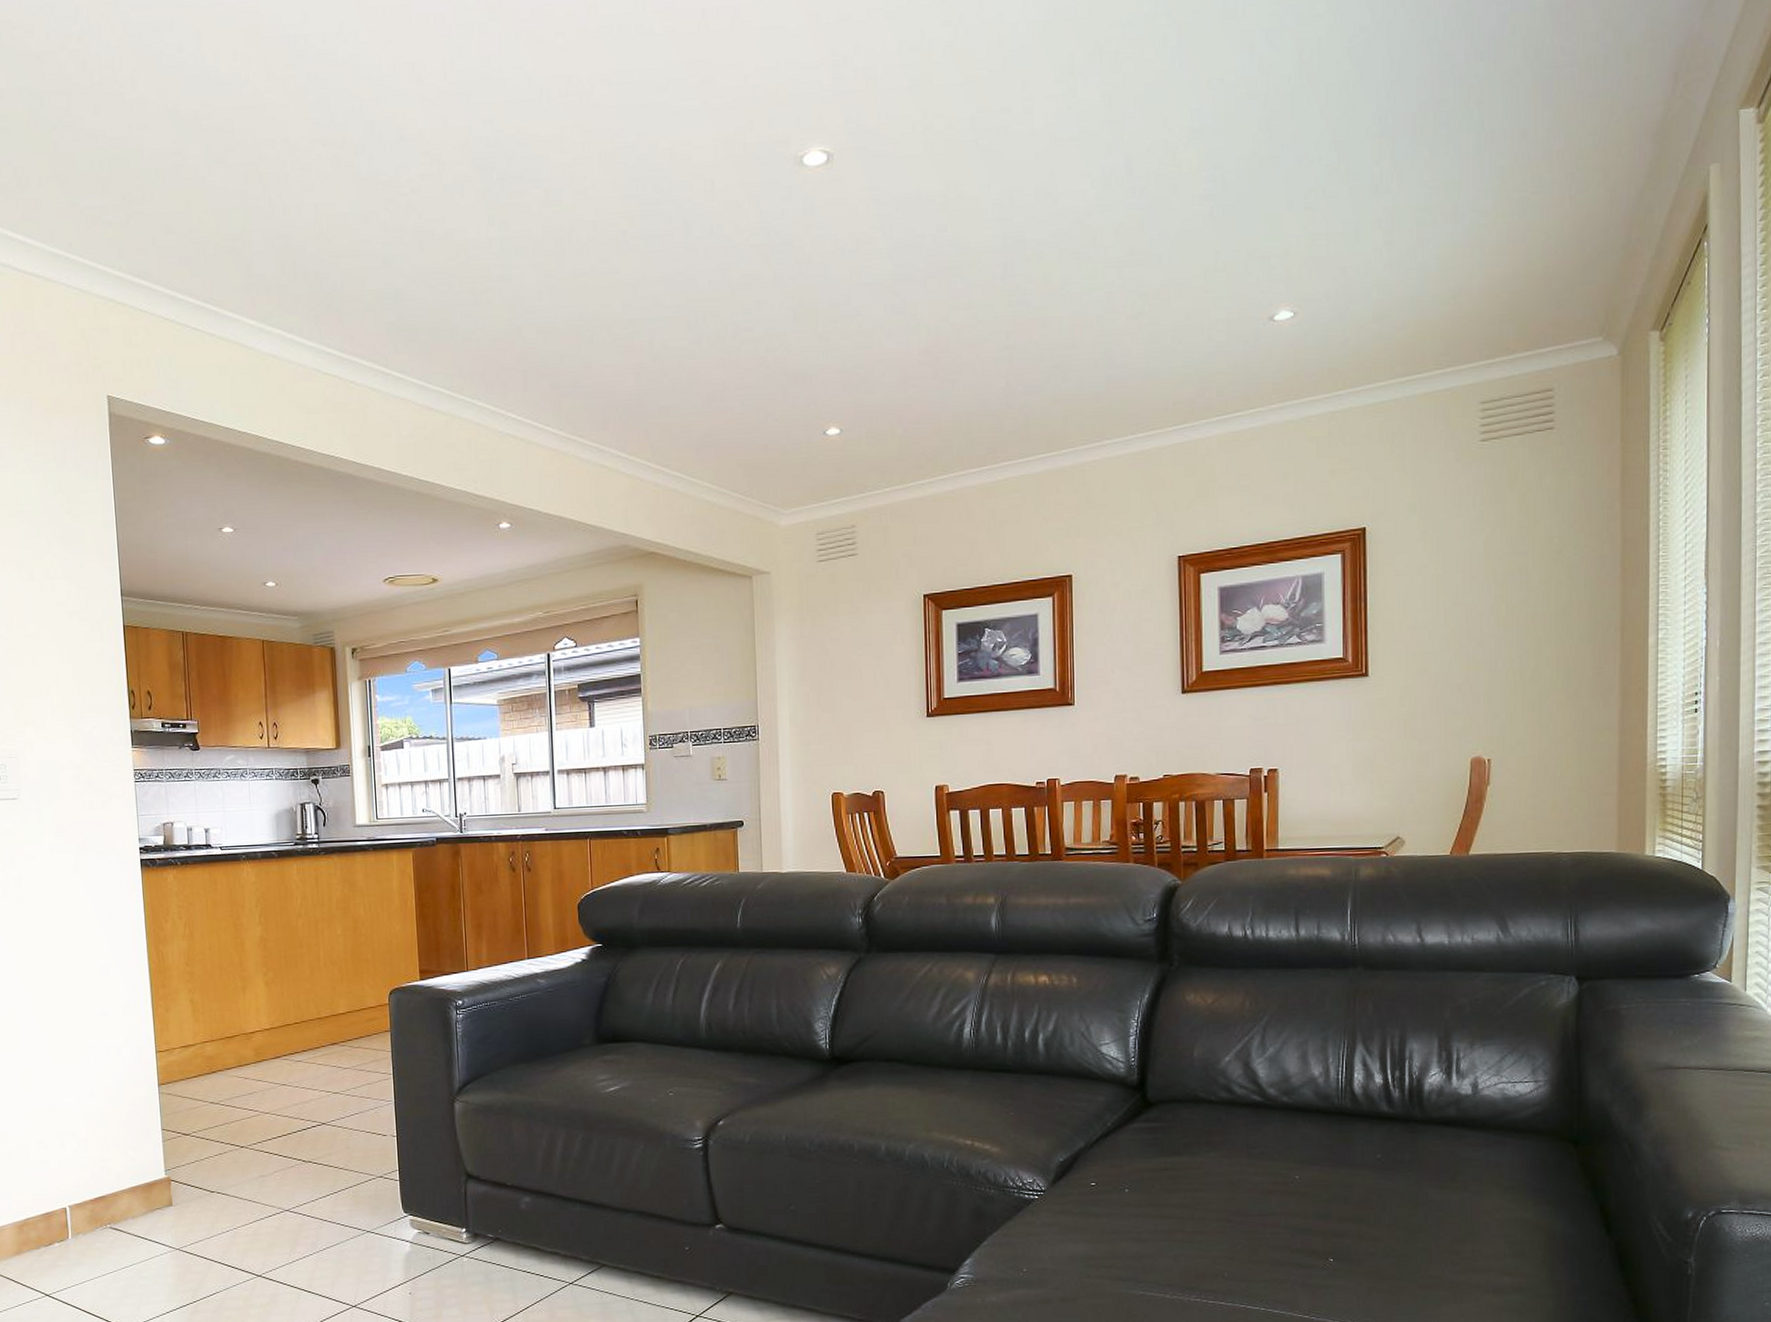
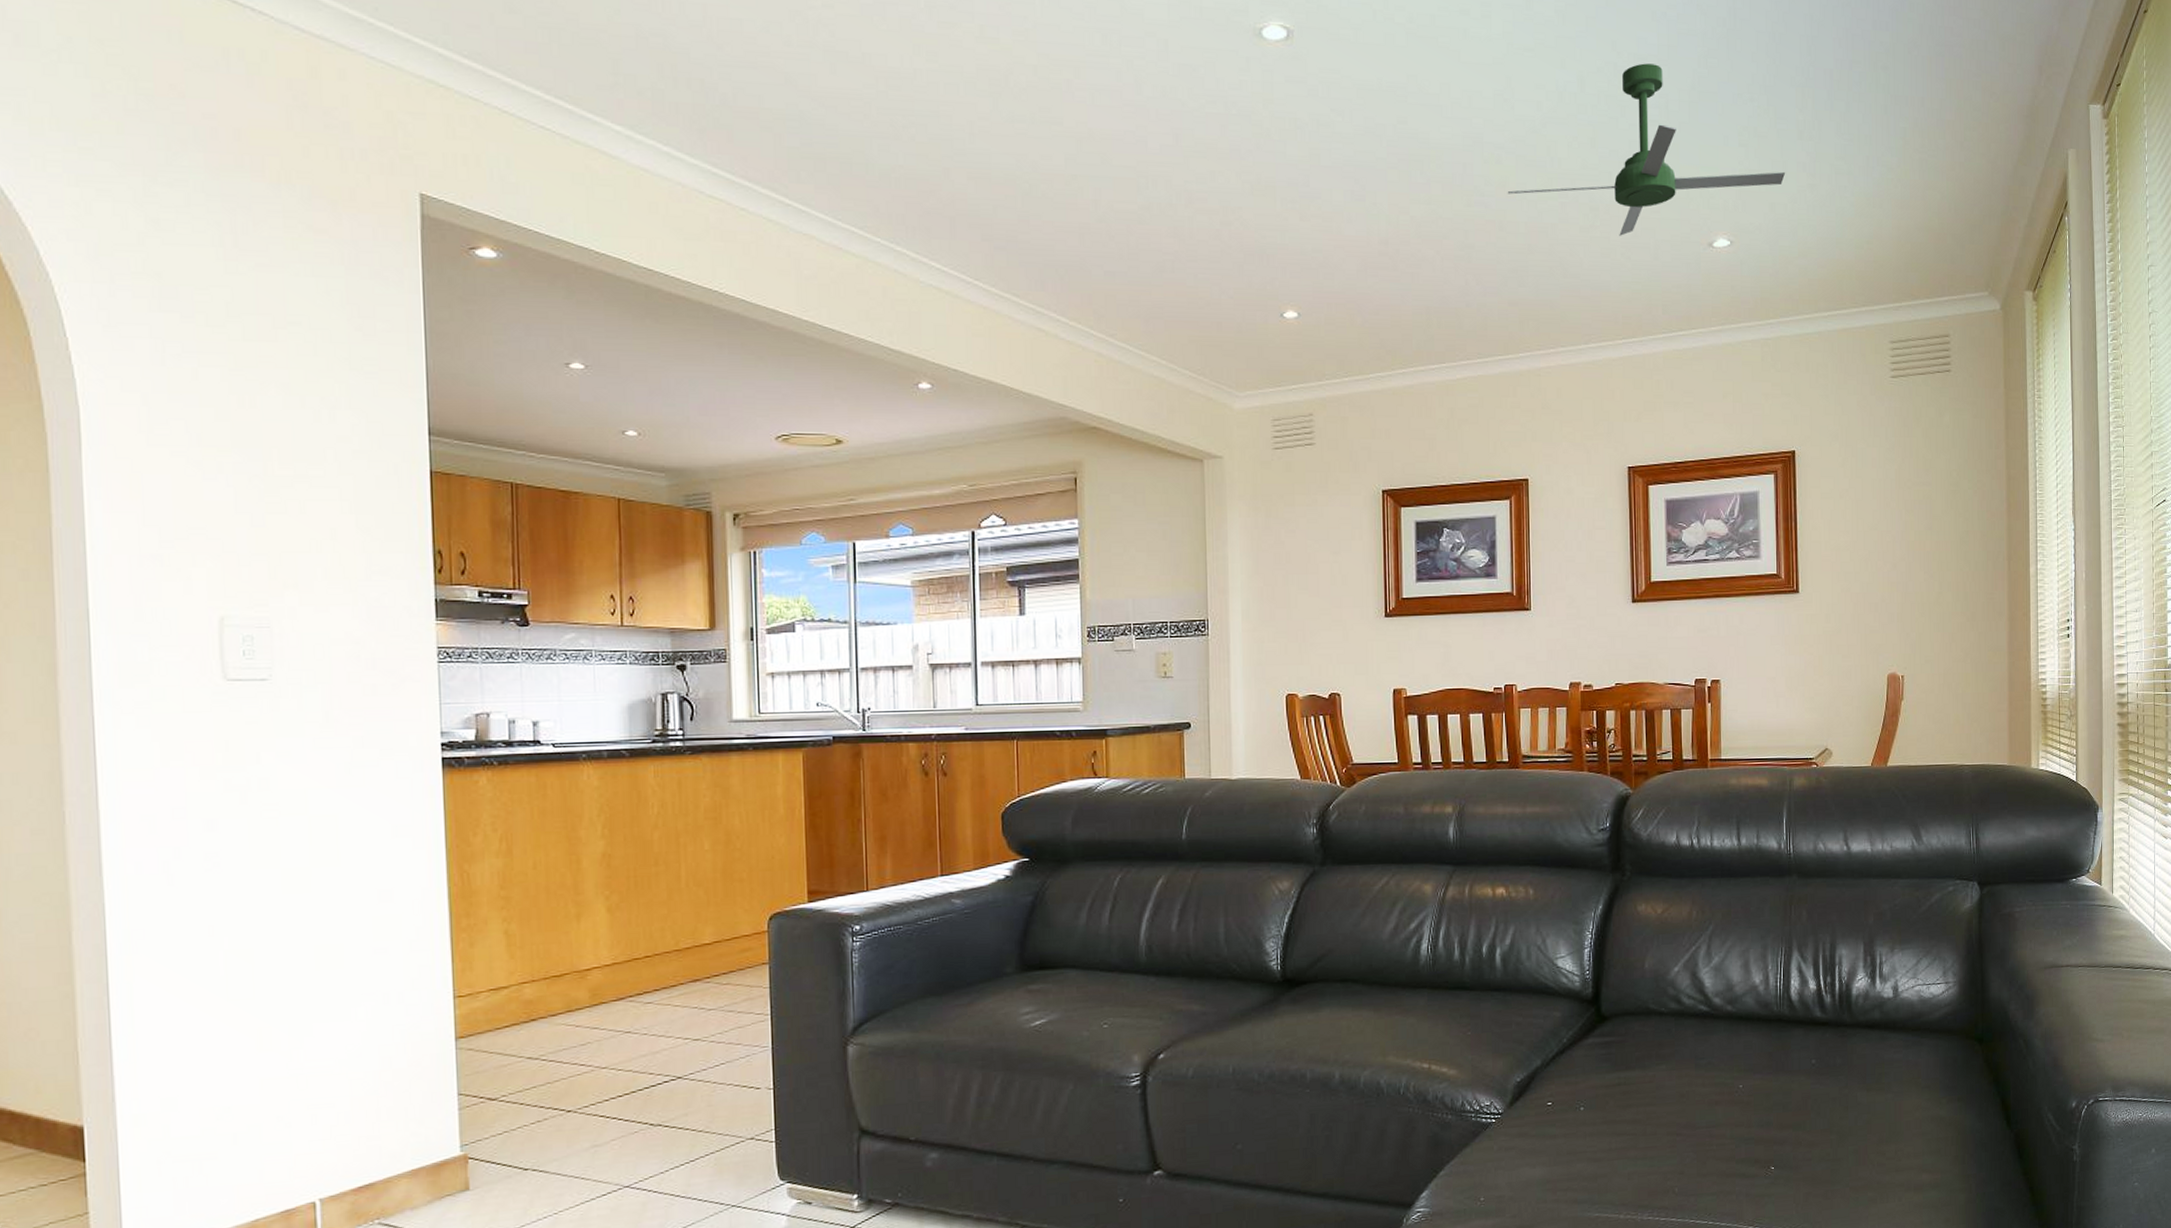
ceiling fan: none [1050,135,1359,320] -> present [1507,63,1786,236]

